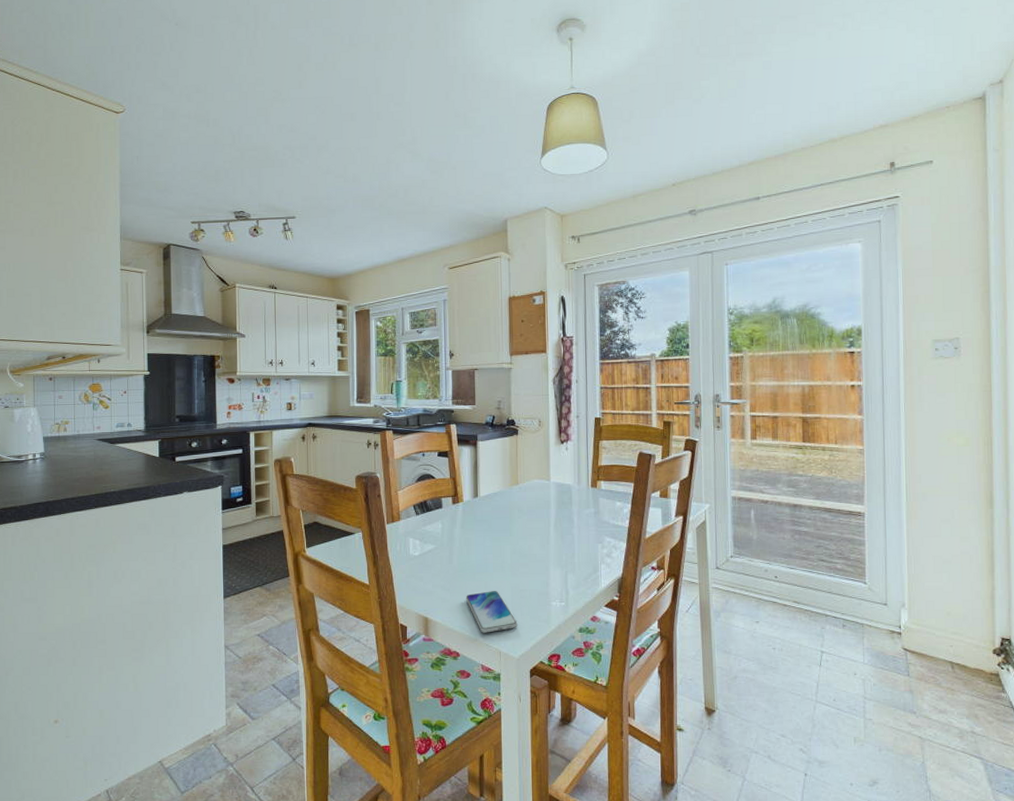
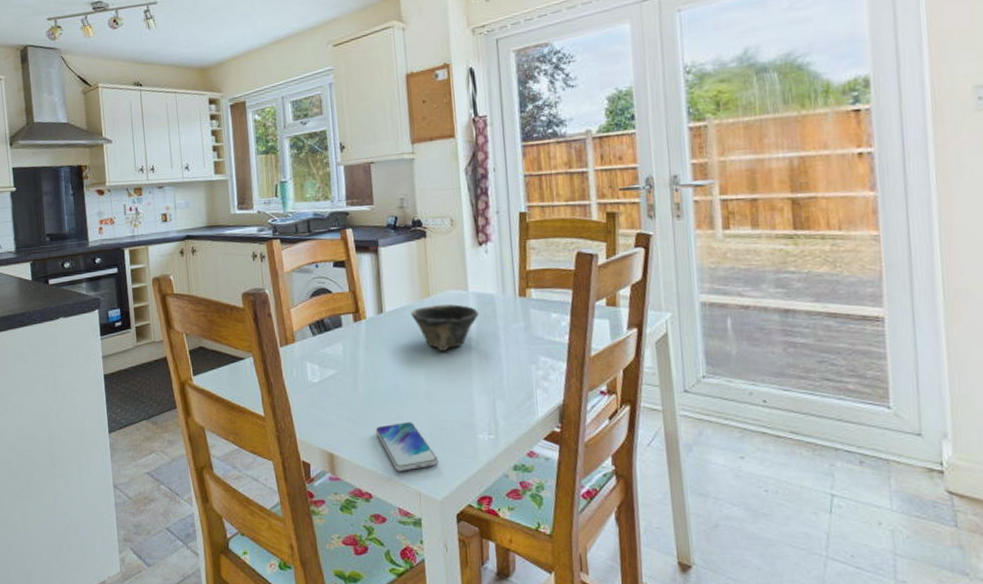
bowl: none [501,491,558,531] -> present [410,303,480,351]

